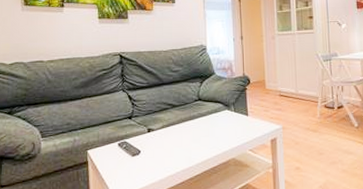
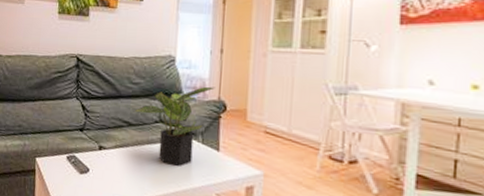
potted plant: none [175,66,240,134] -> present [133,86,215,166]

